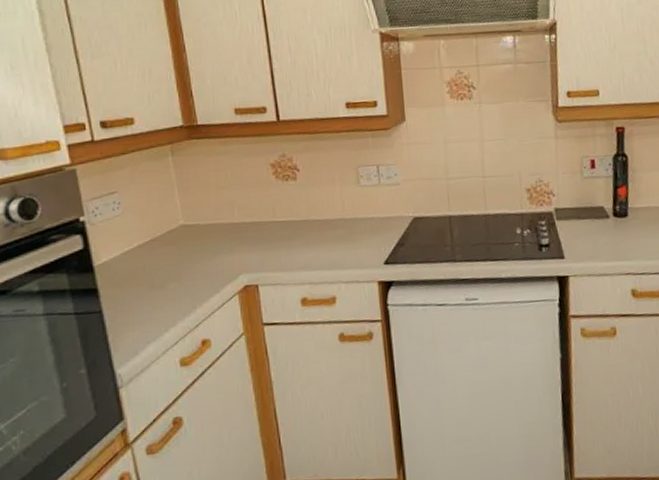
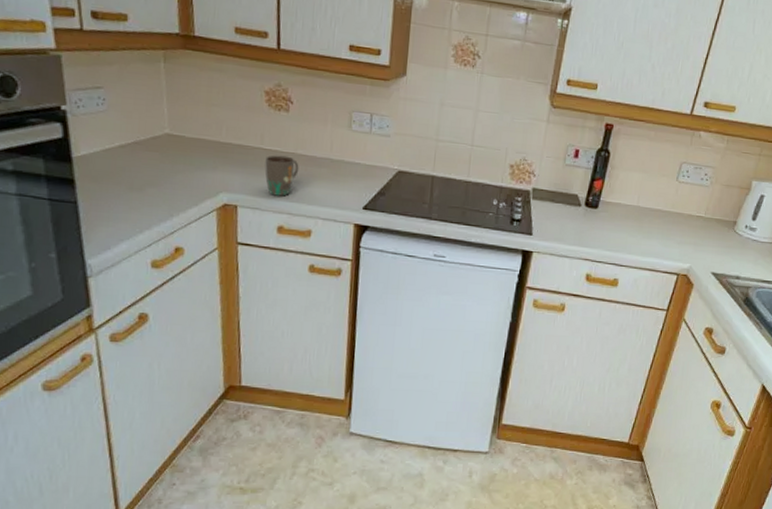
mug: none [280,224,314,268] -> present [264,155,299,196]

